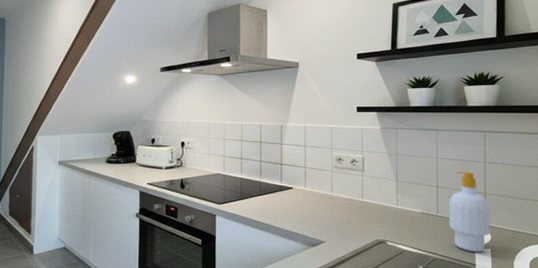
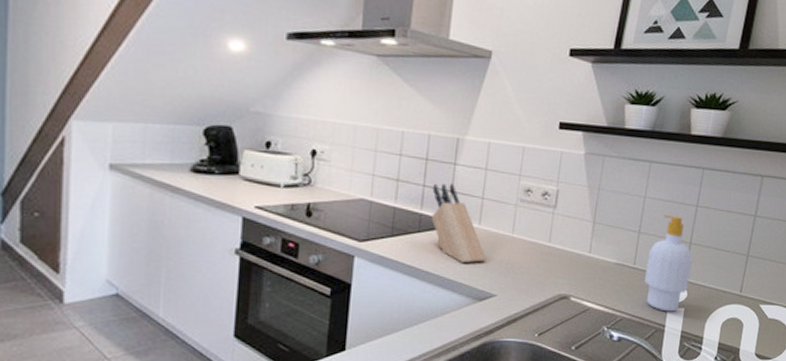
knife block: none [267,158,314,217] -> present [431,183,487,263]

